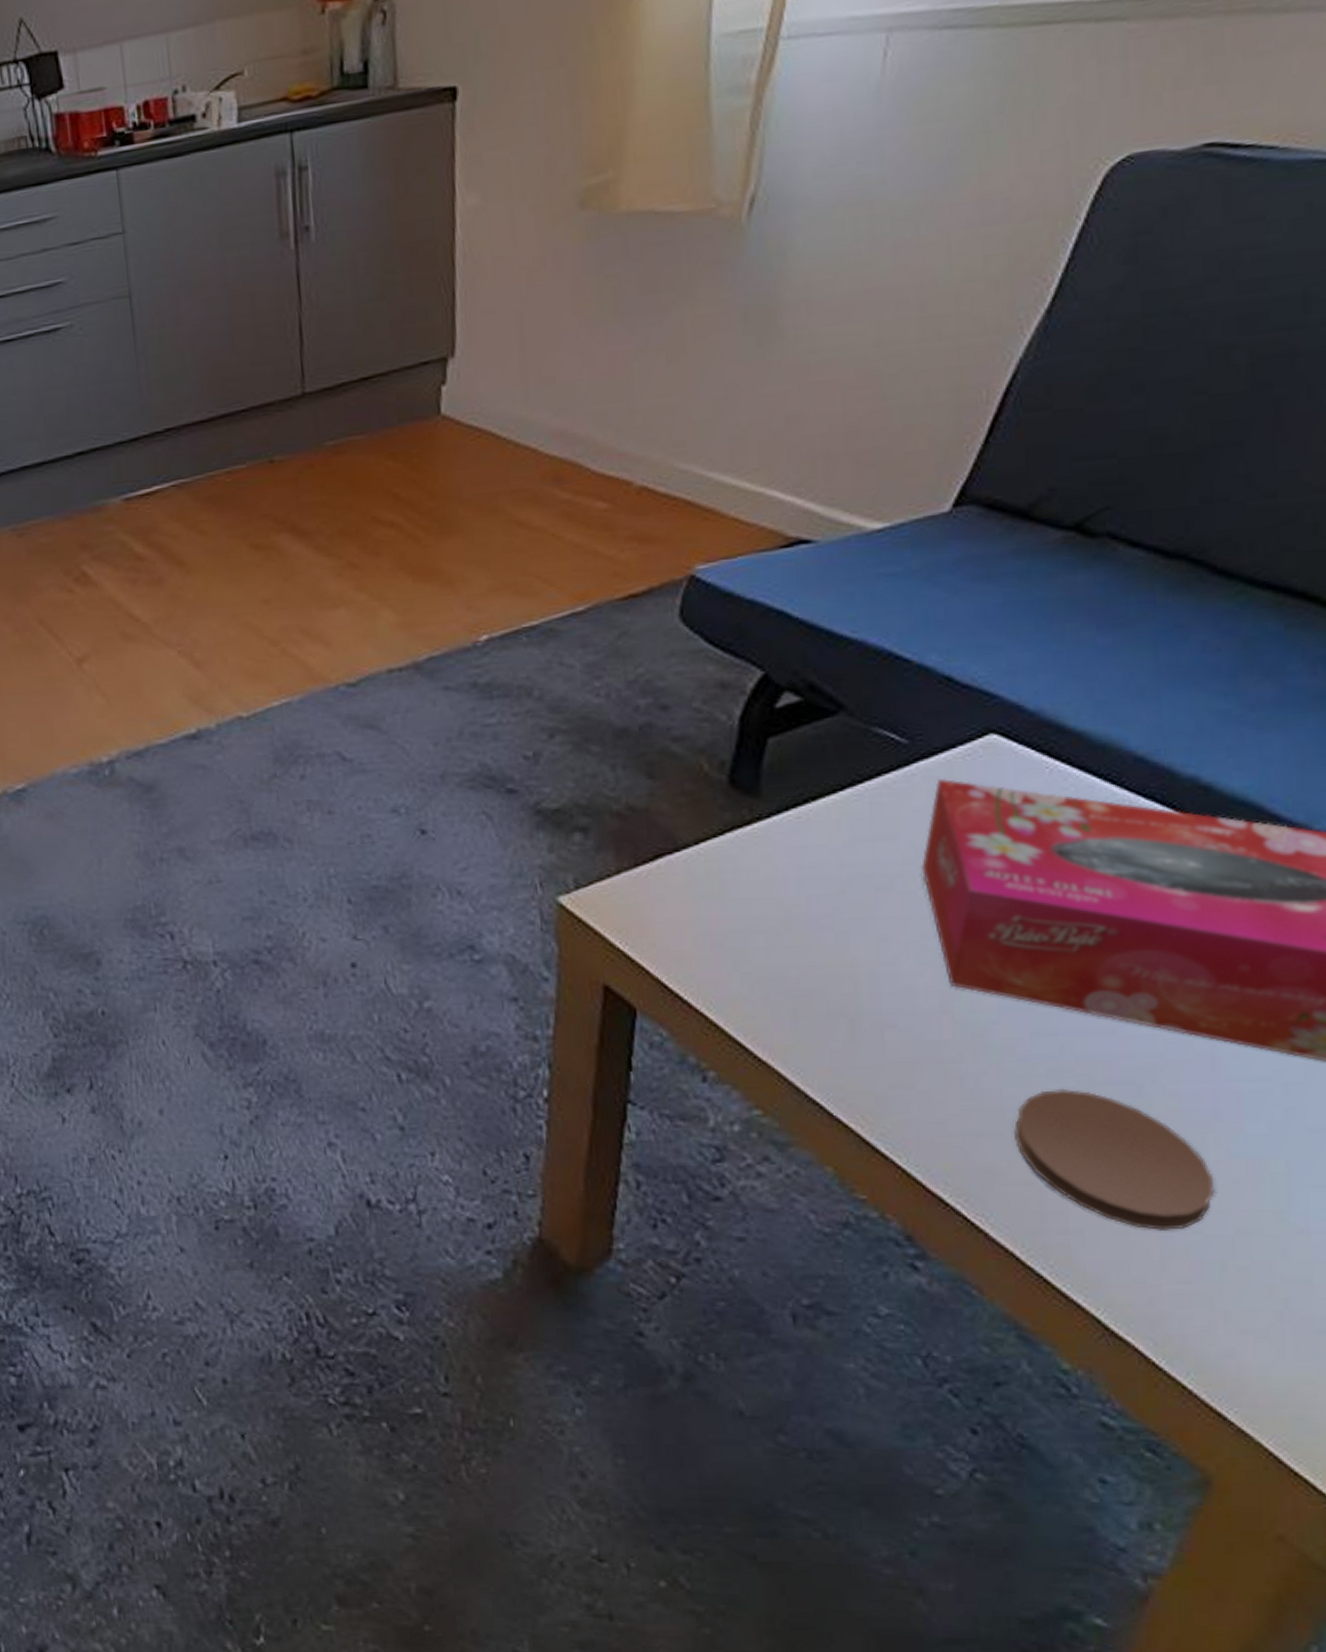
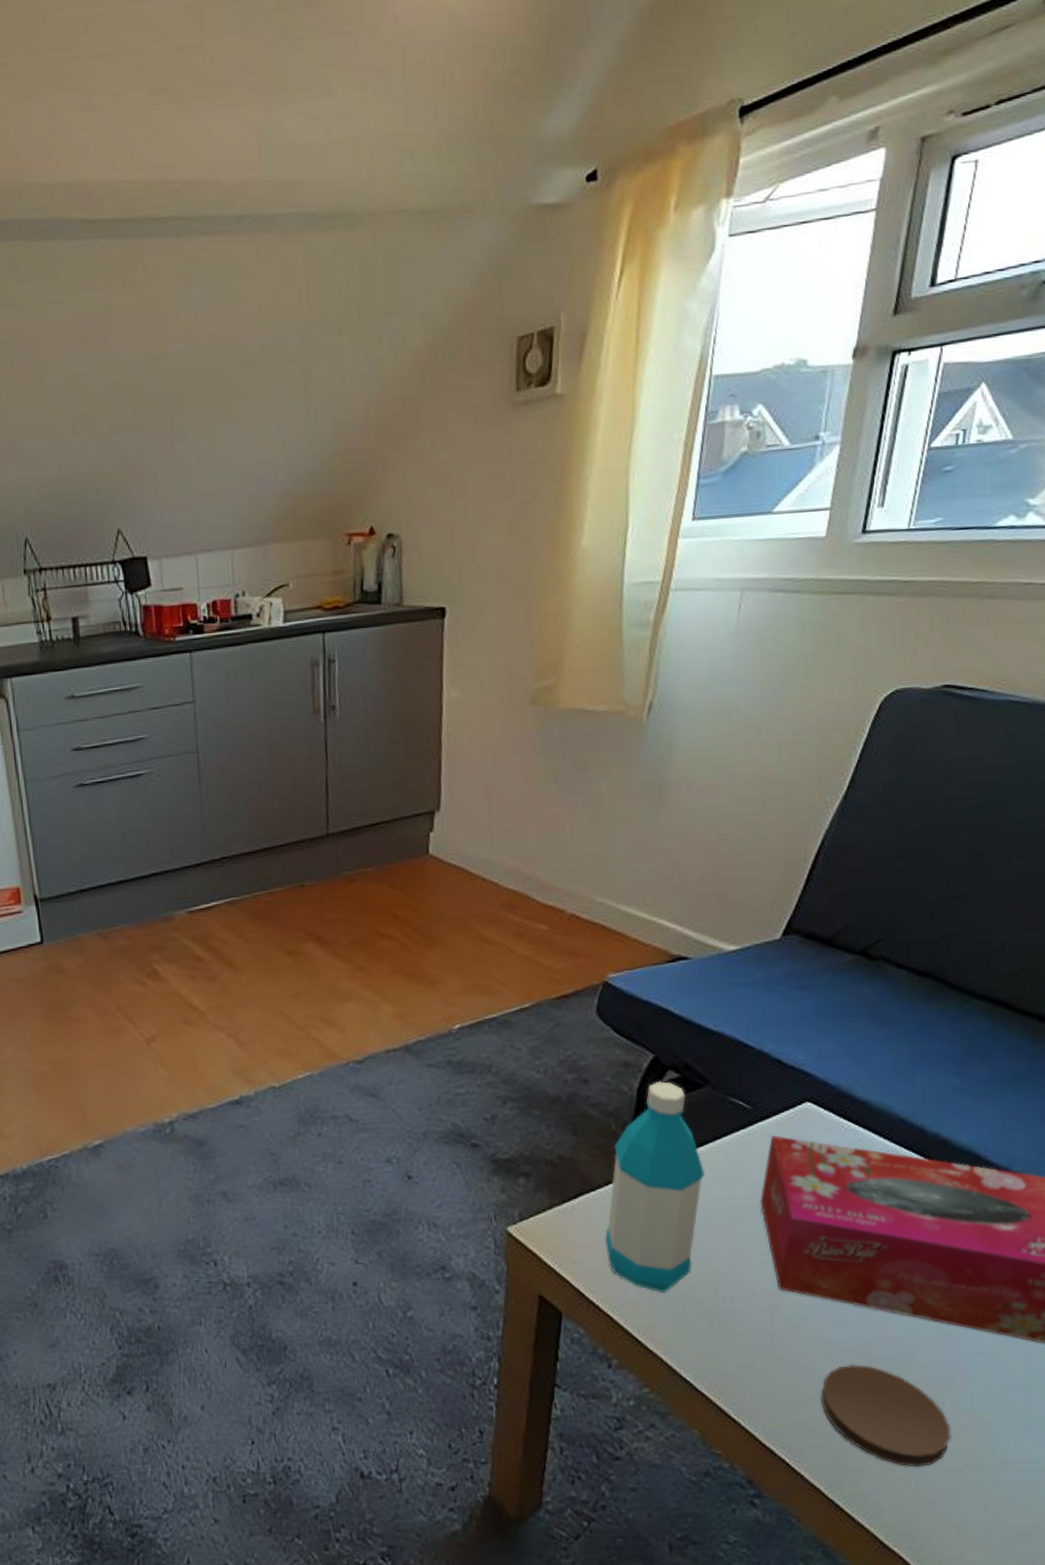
water bottle: none [696,706,840,986] -> present [605,1080,705,1293]

